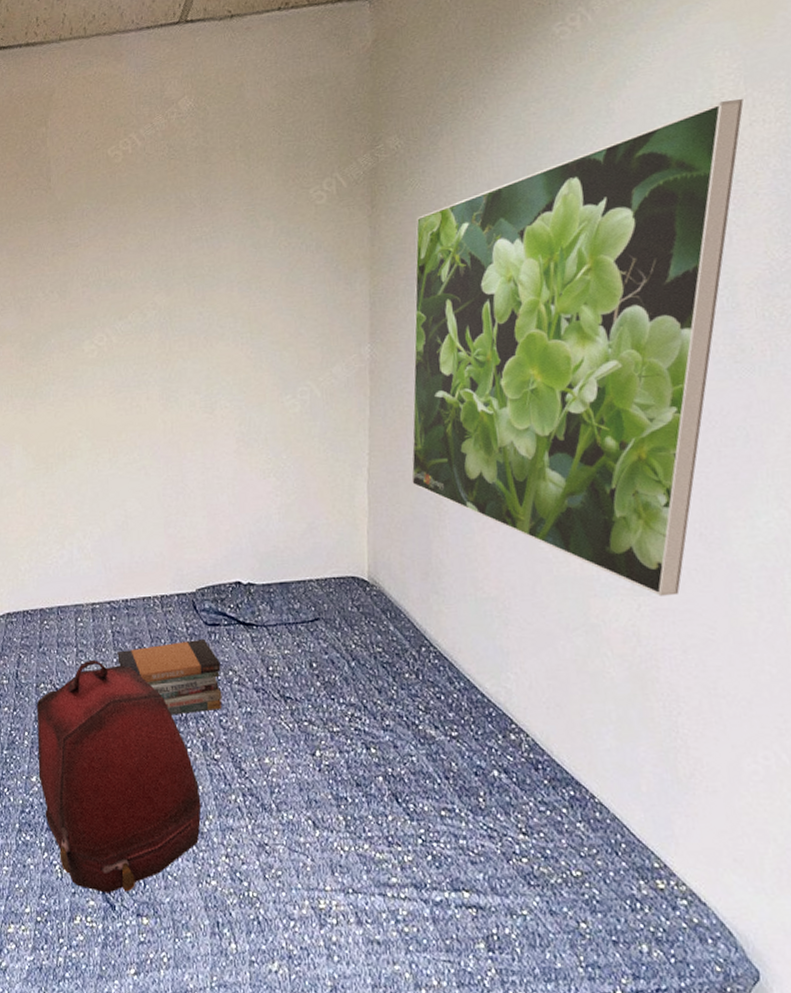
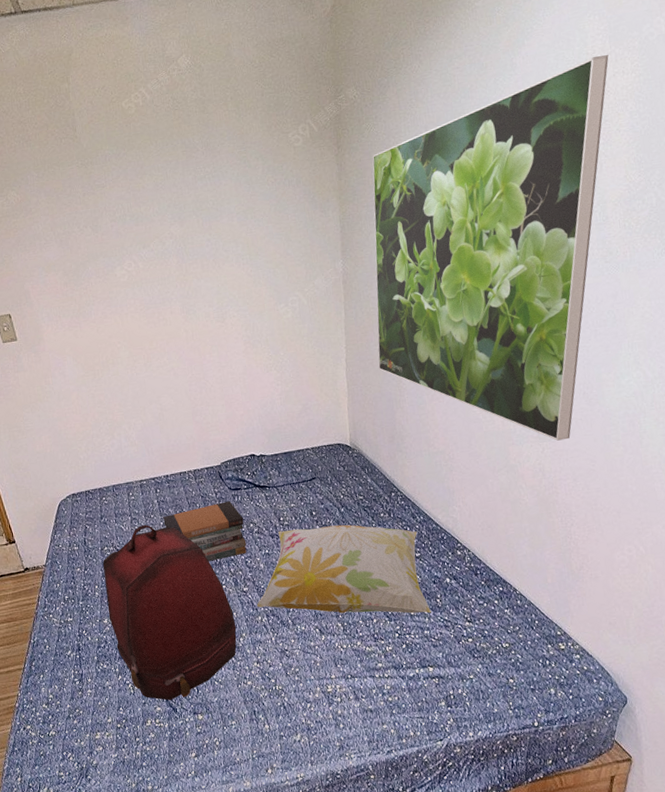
decorative pillow: none [230,683,470,816] -> present [256,524,431,614]

